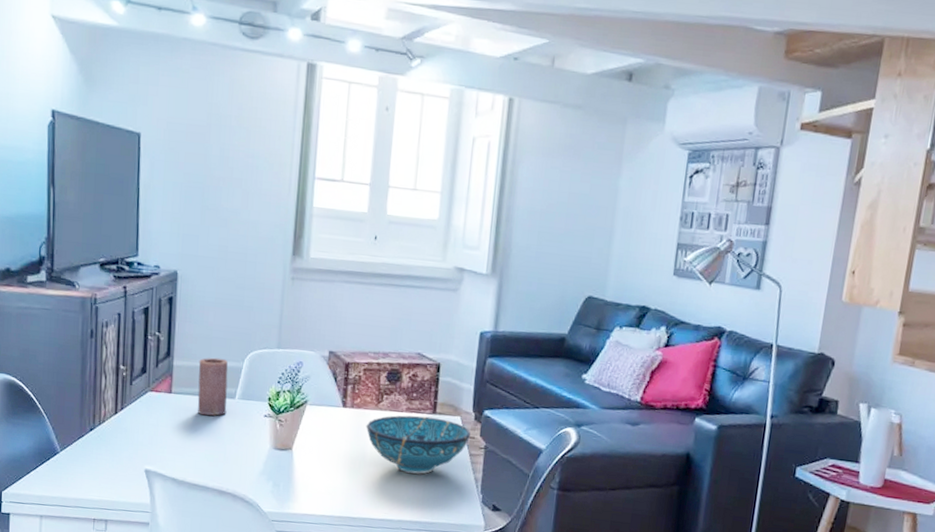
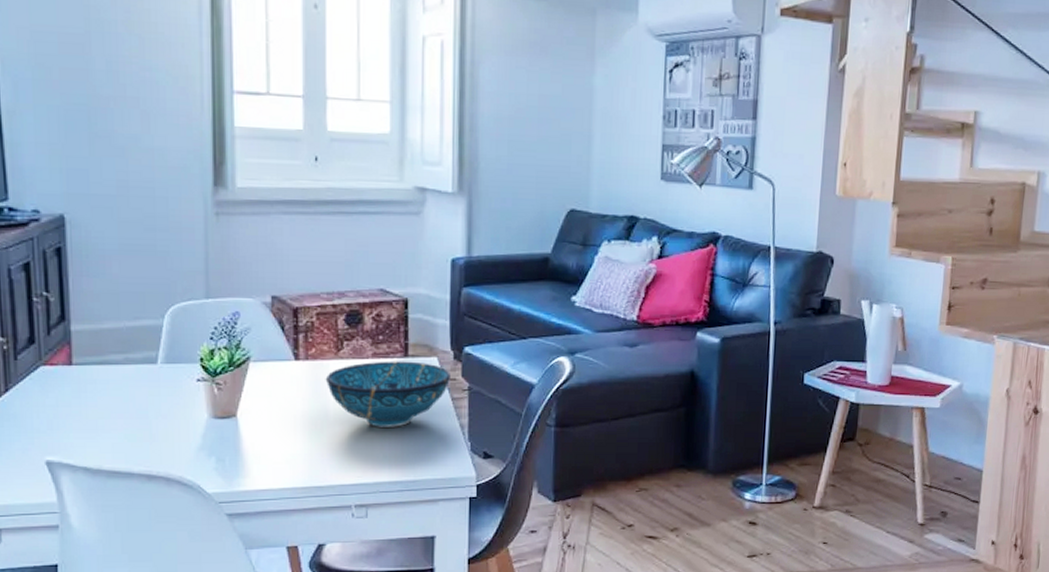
candle: present [197,357,228,416] -> none [104,316,148,388]

